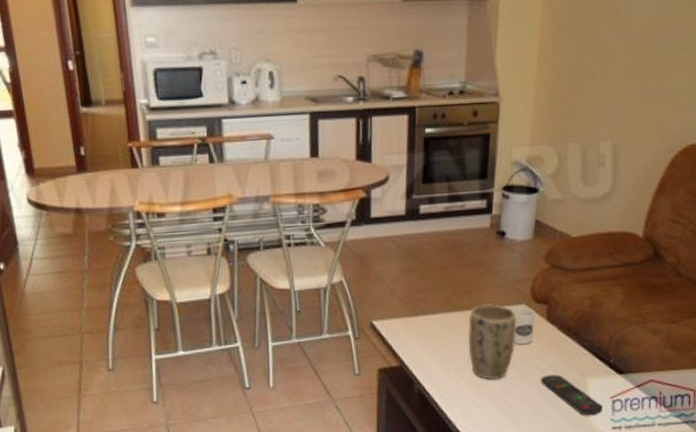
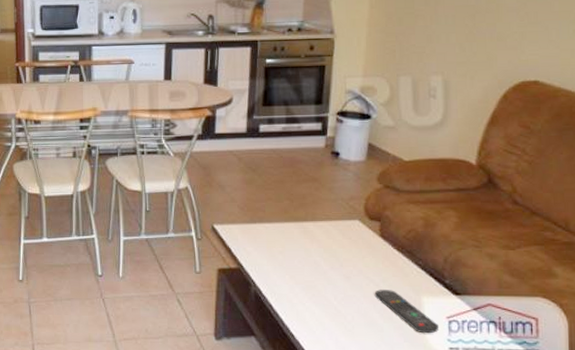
plant pot: present [468,304,516,380] -> none [303,218,350,290]
mug: present [510,307,535,345] -> none [344,222,369,258]

